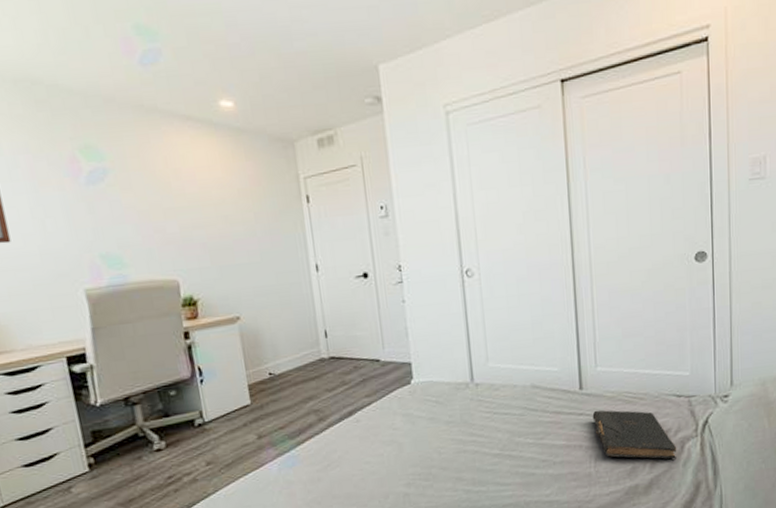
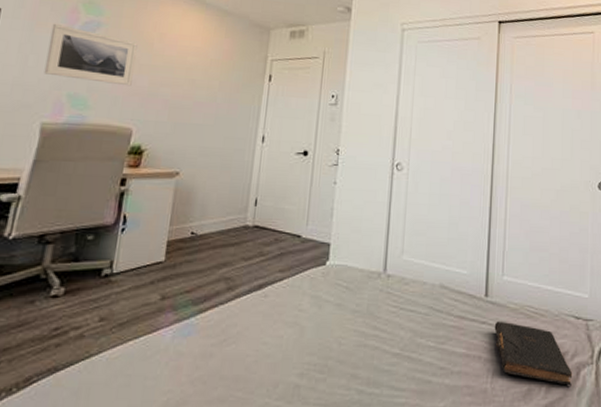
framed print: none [56,178,162,238] -> present [44,23,138,86]

